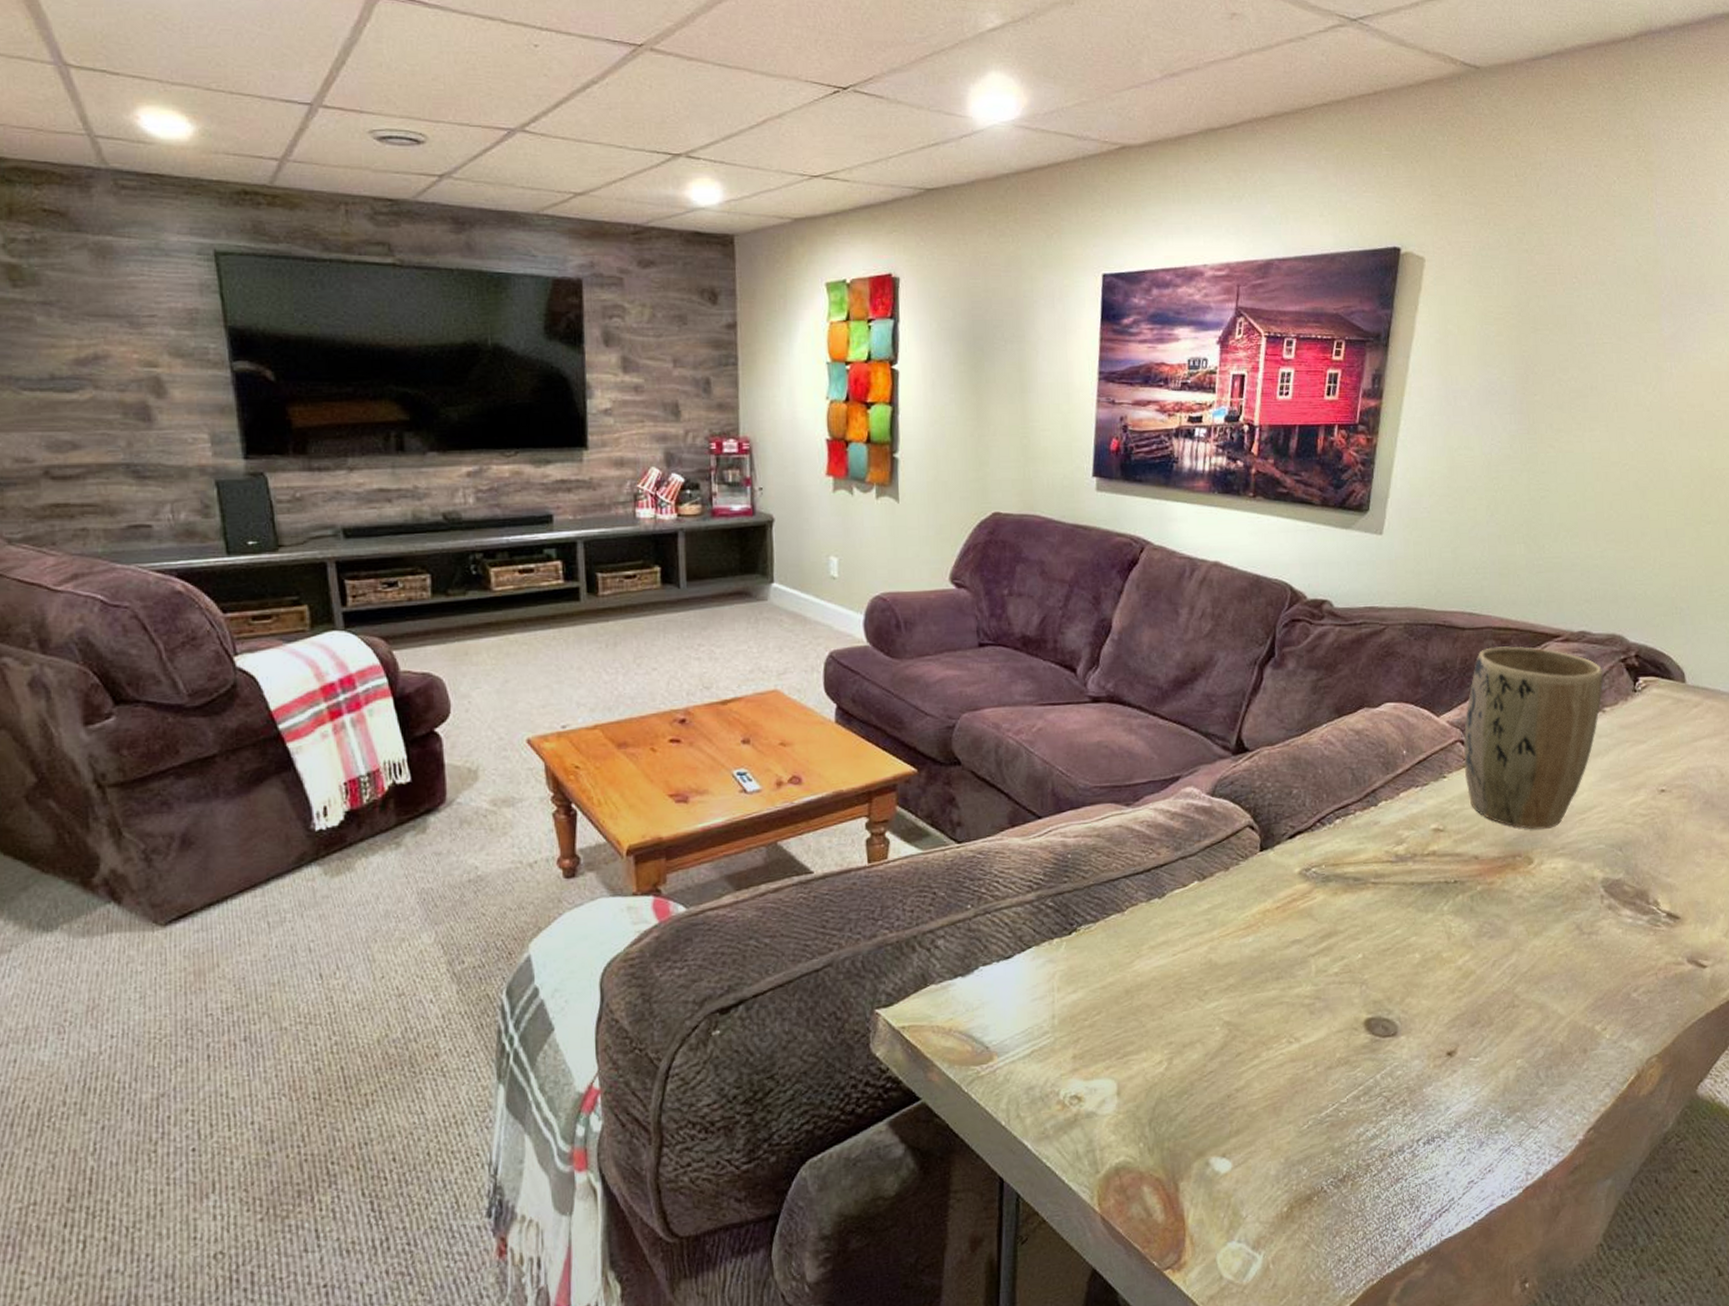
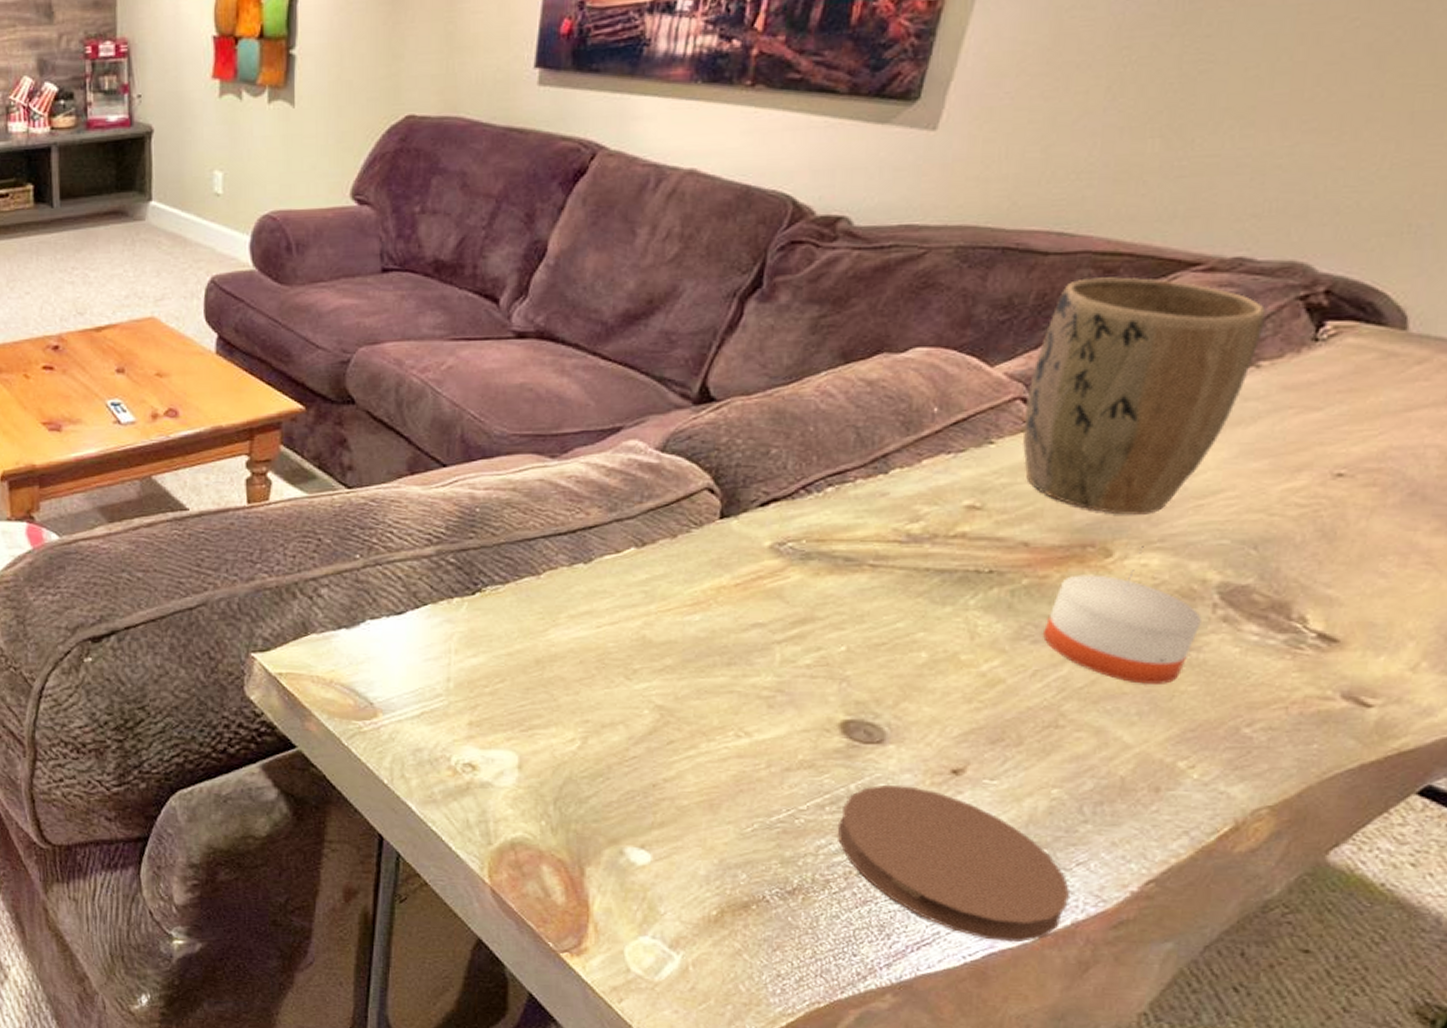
coaster: none [1371,1070,1540,1199] -> present [837,785,1071,942]
candle: none [1495,873,1595,965] -> present [1042,570,1202,684]

